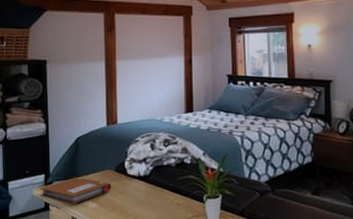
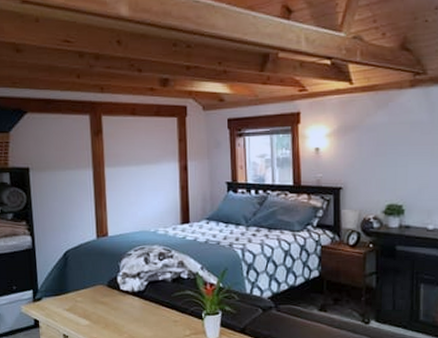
notebook: present [40,177,112,205] -> none [28,293,104,322]

